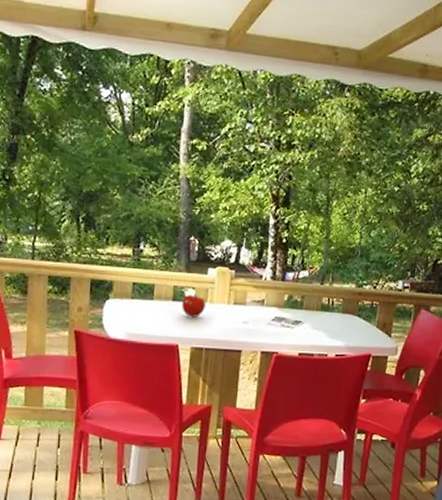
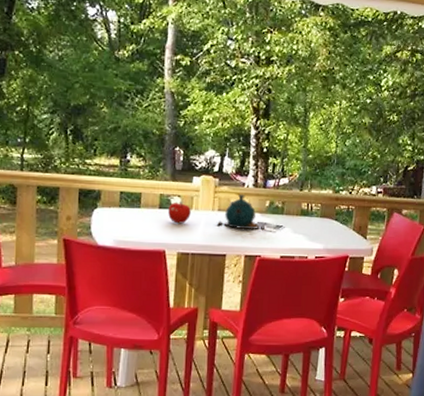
teapot: none [232,286,283,325] -> present [216,193,265,230]

